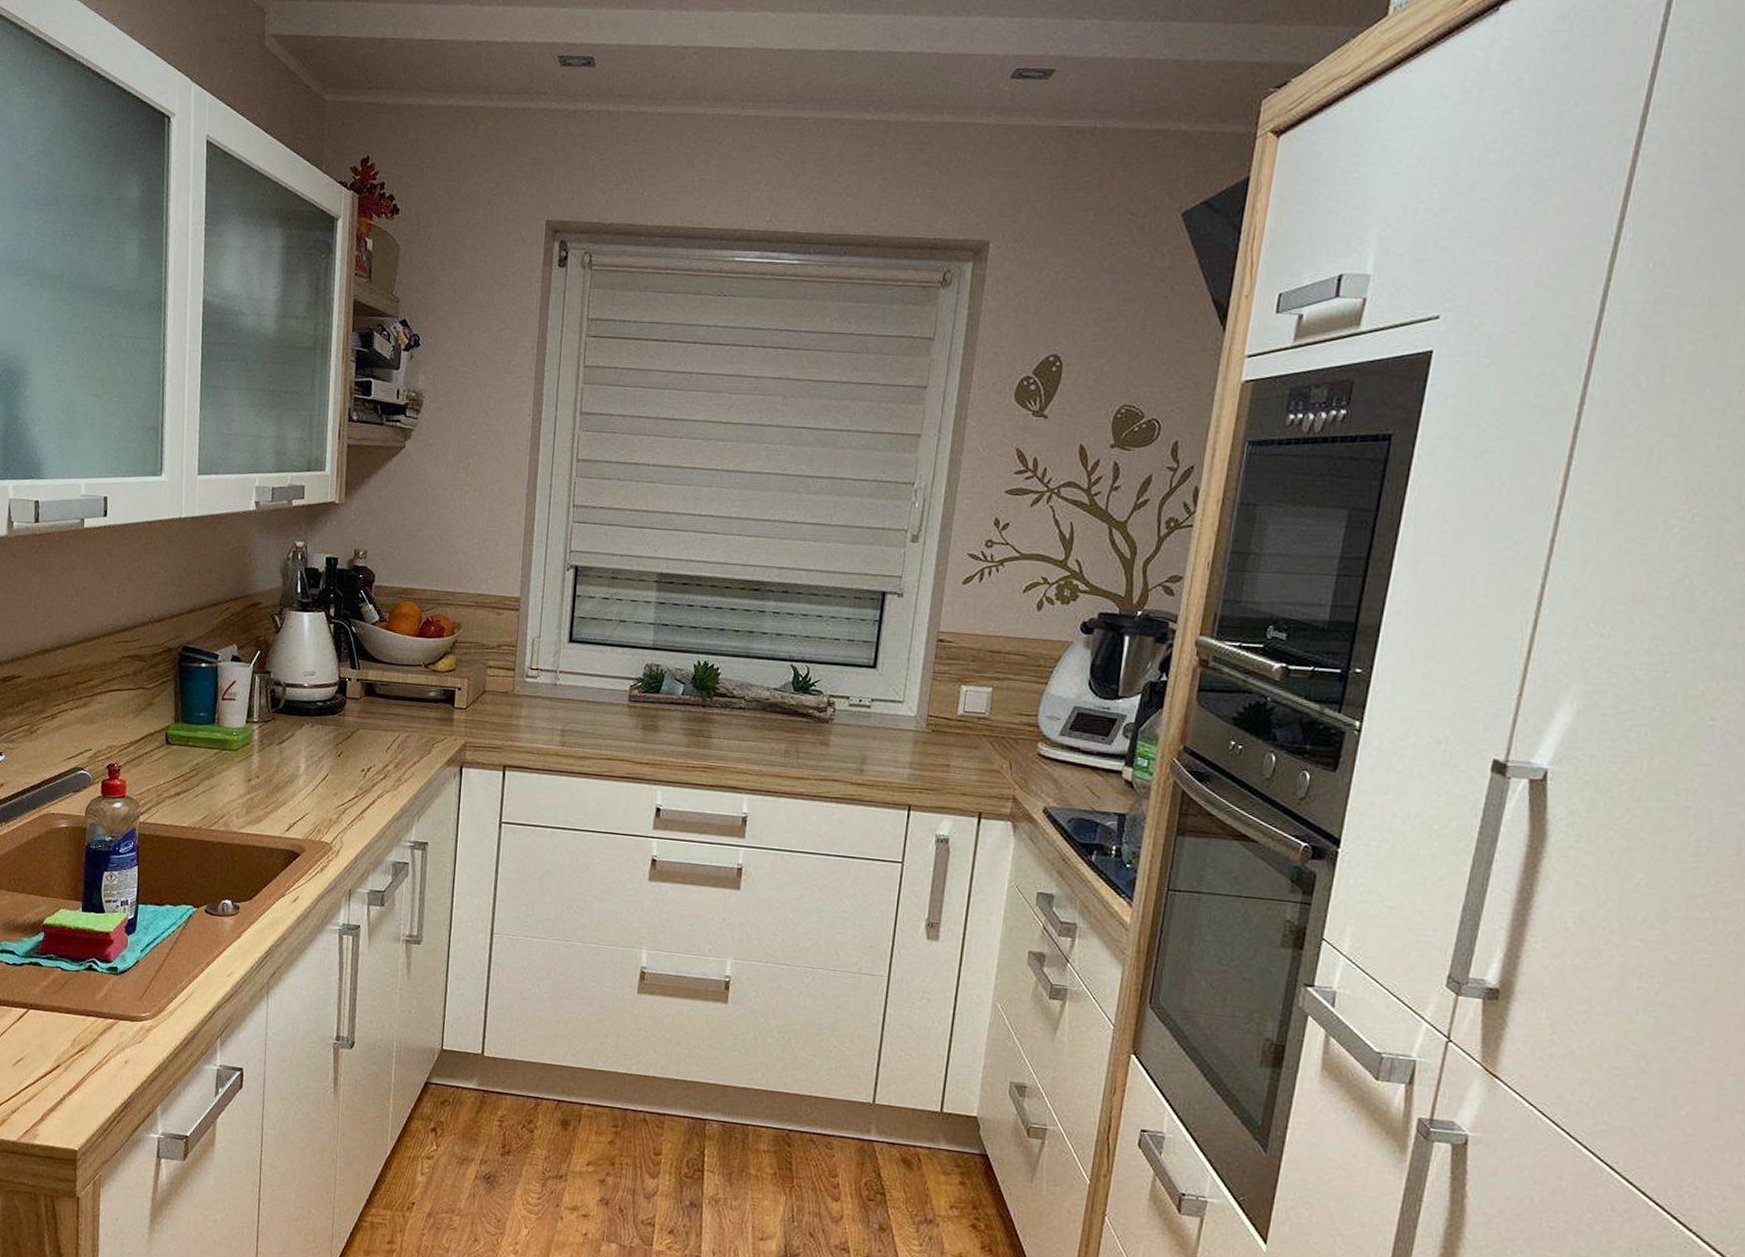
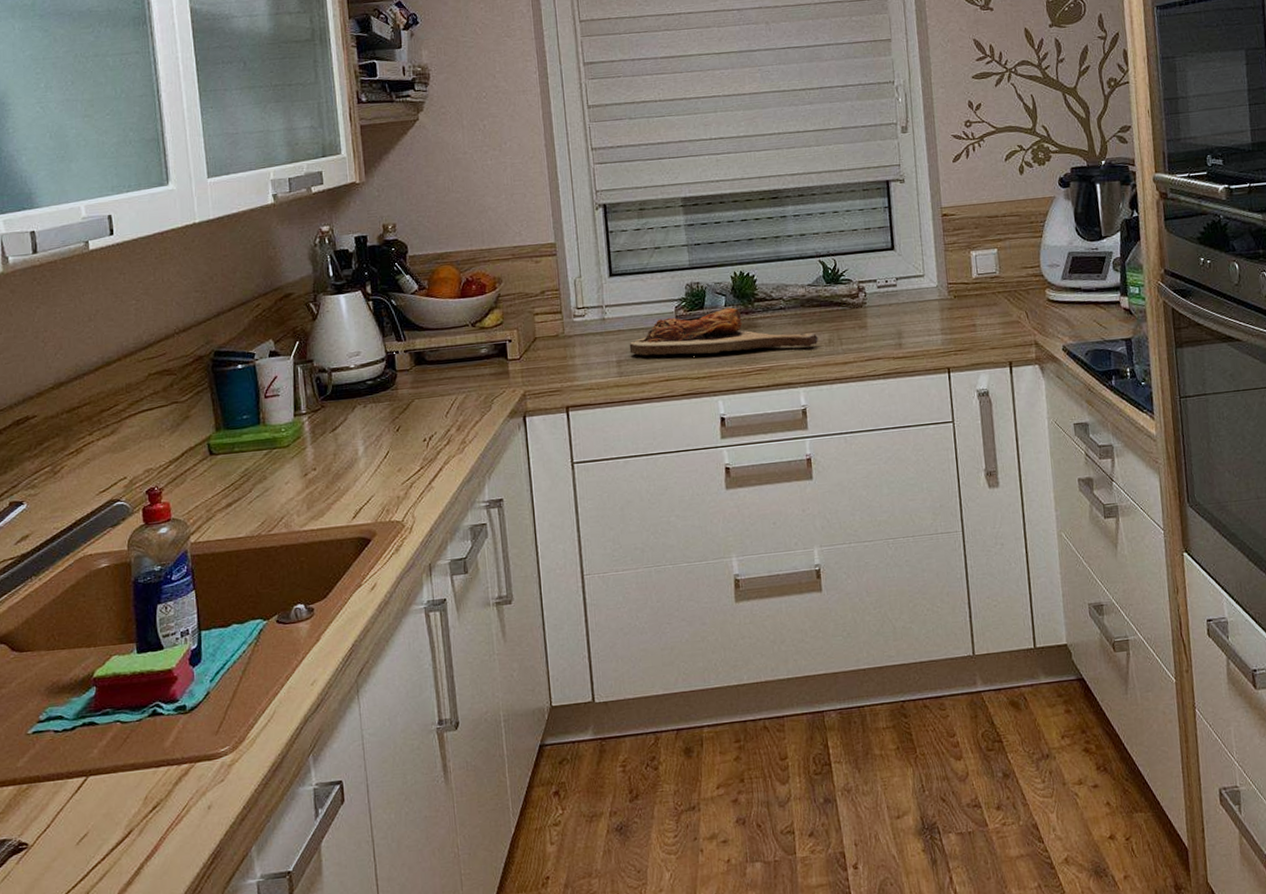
cutting board: none [576,695,774,754] -> present [629,307,818,356]

